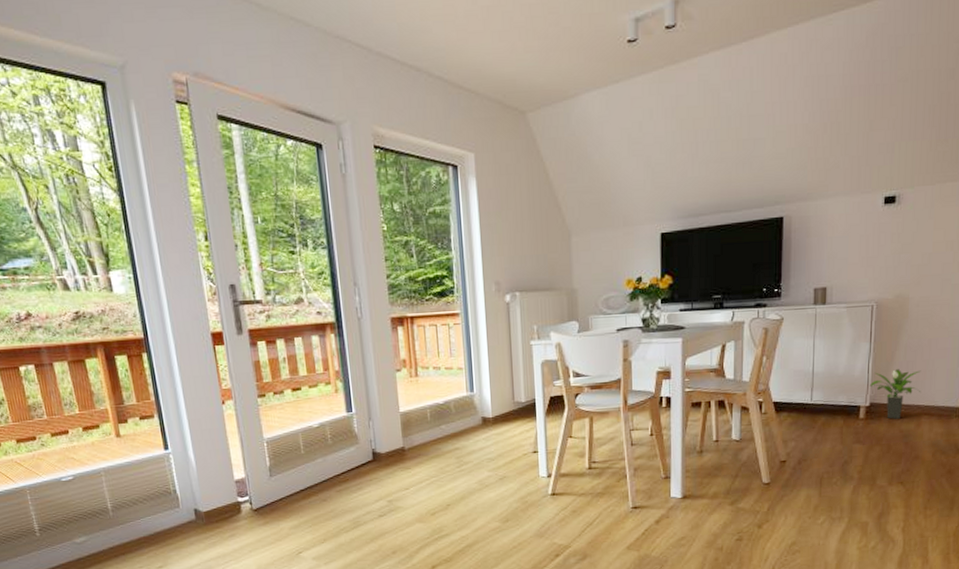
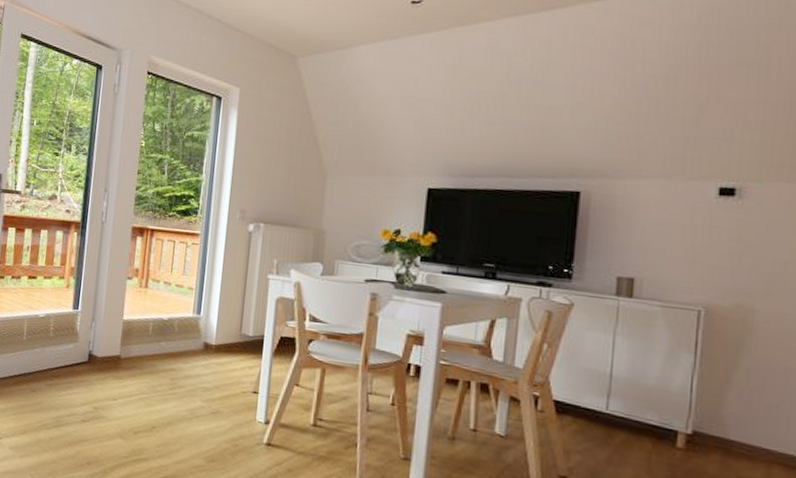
potted plant: present [870,369,921,419] -> none [693,393,773,461]

